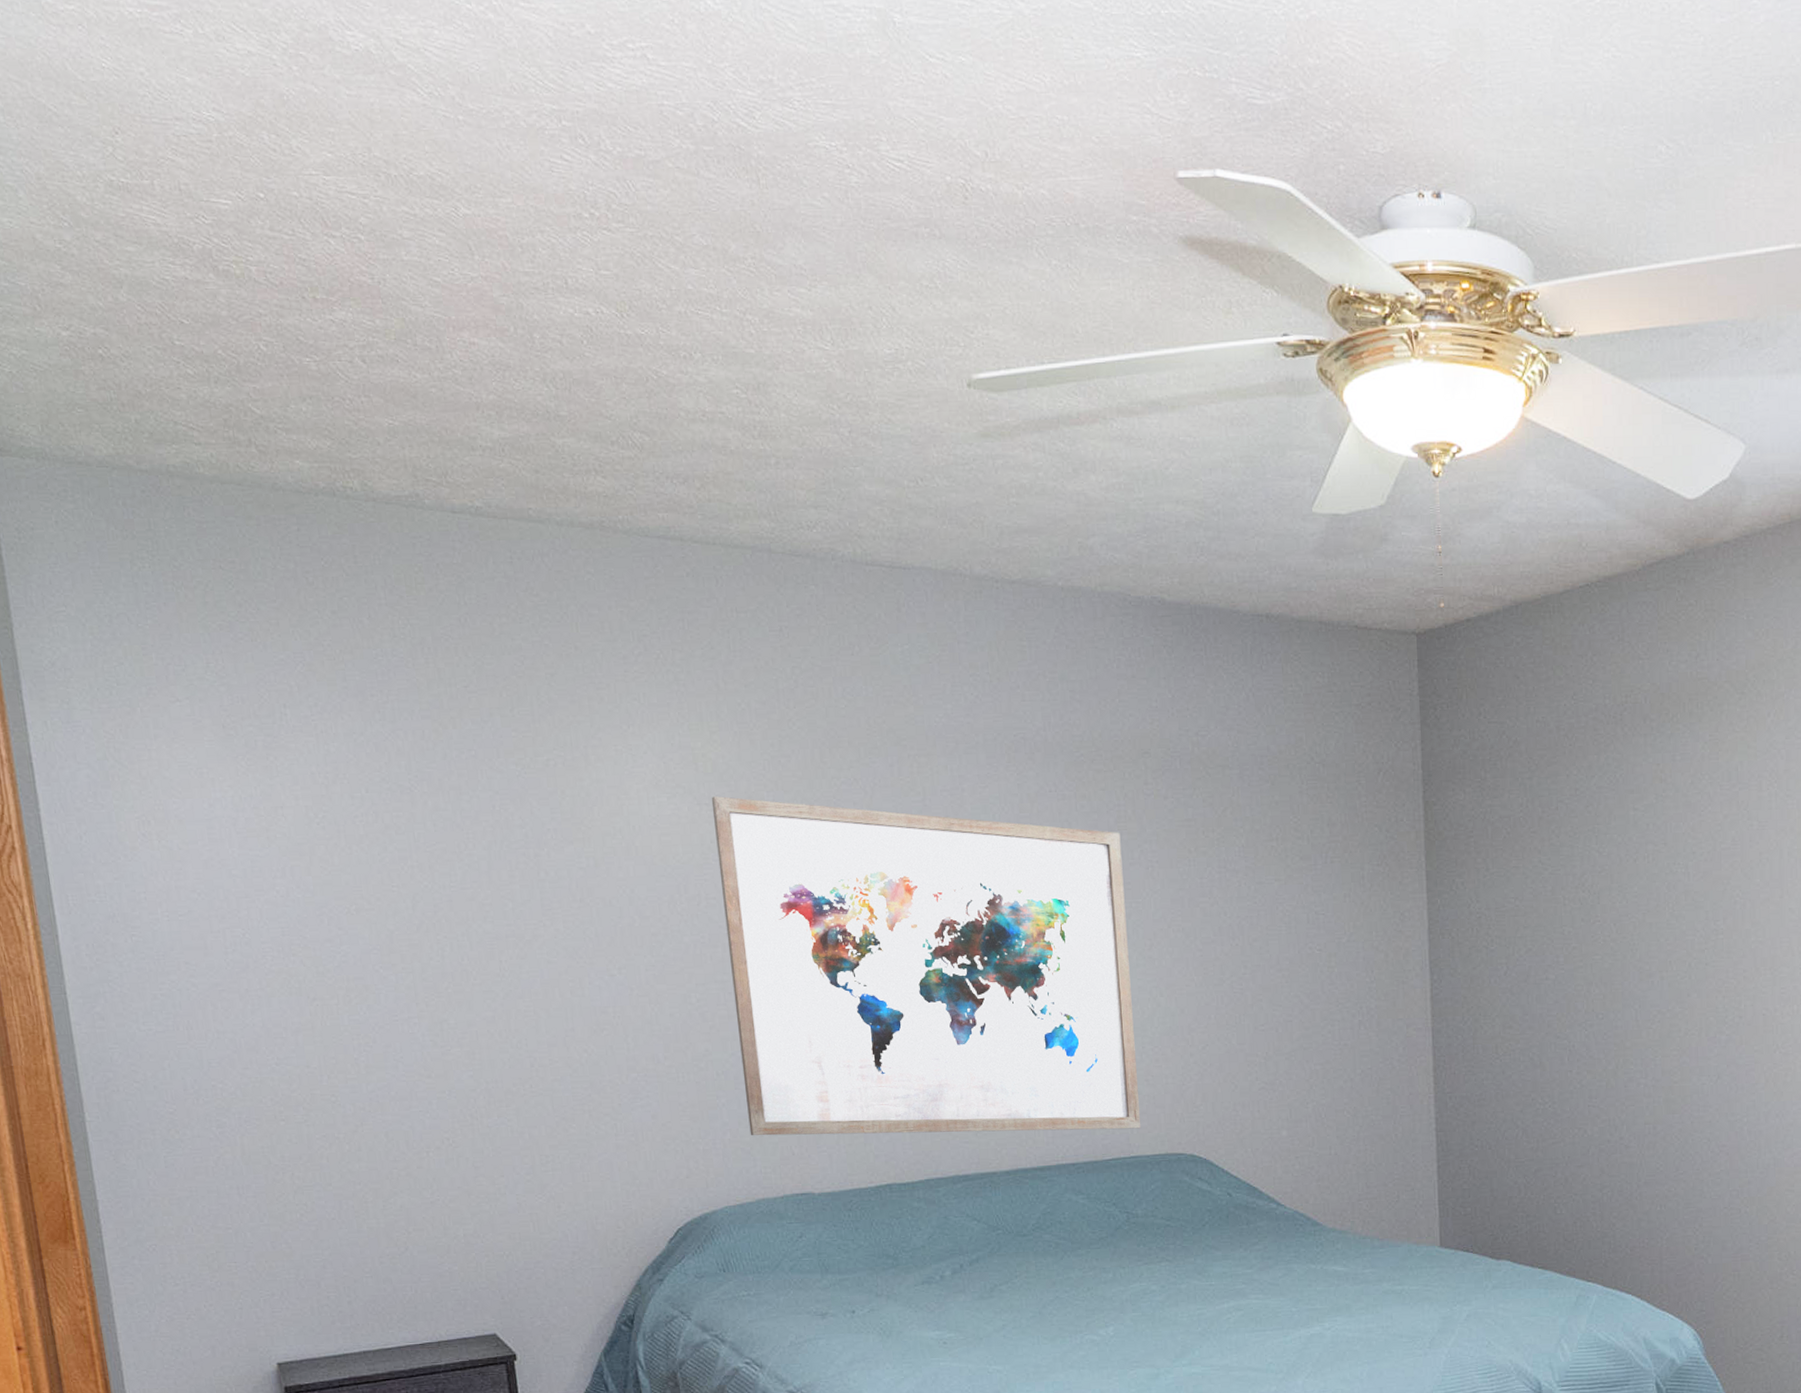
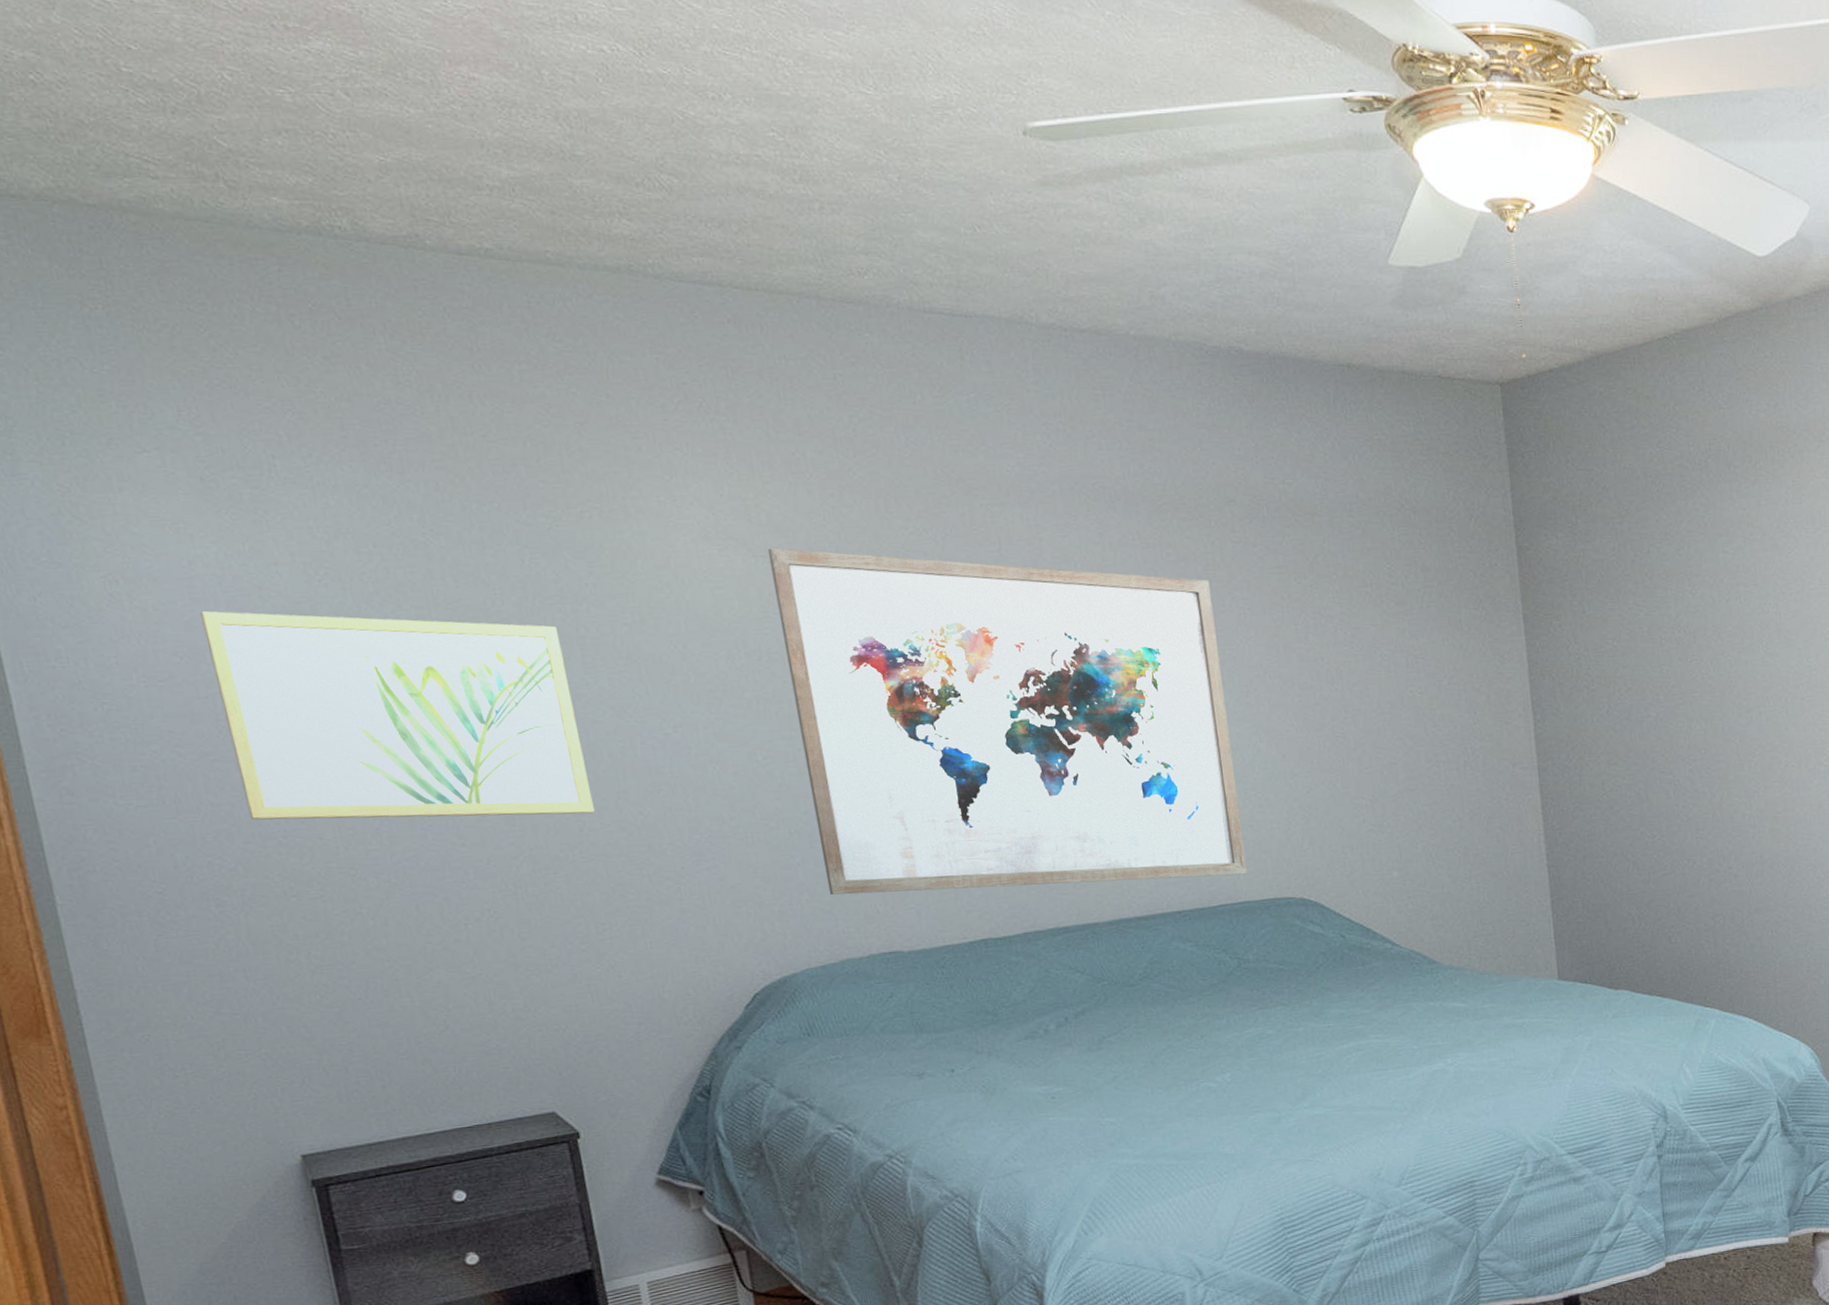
wall art: none [217,850,545,1051] -> present [200,610,595,820]

